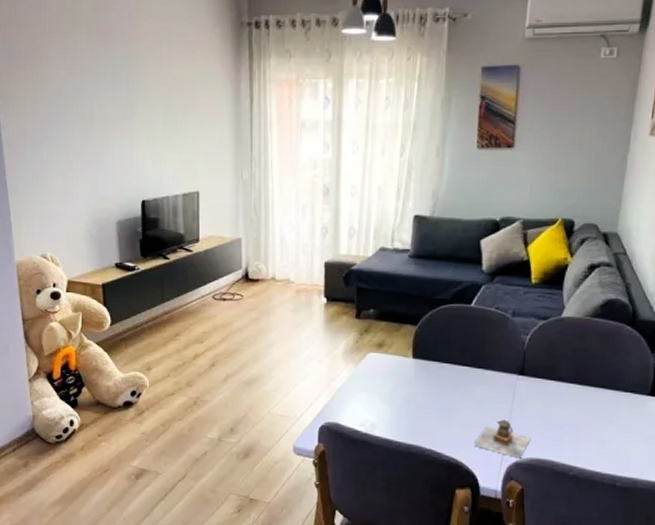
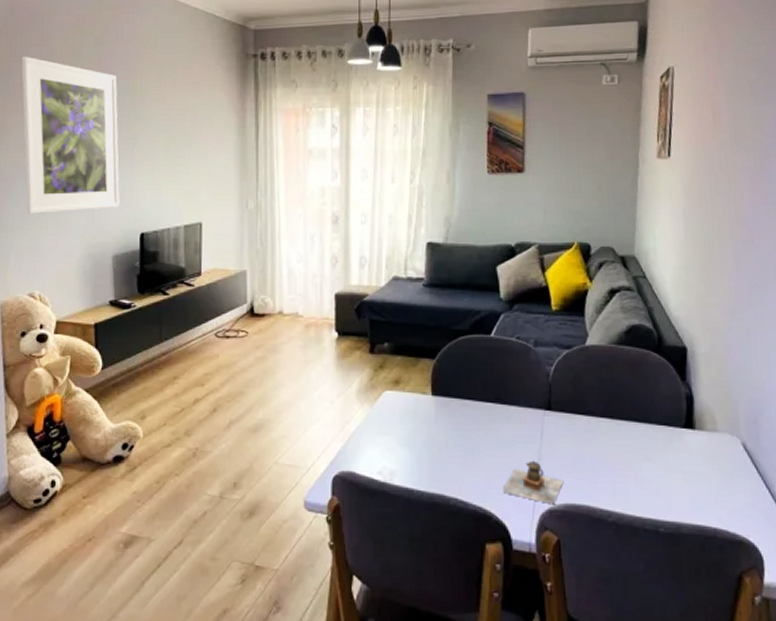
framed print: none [21,22,121,180] -> present [21,56,120,214]

